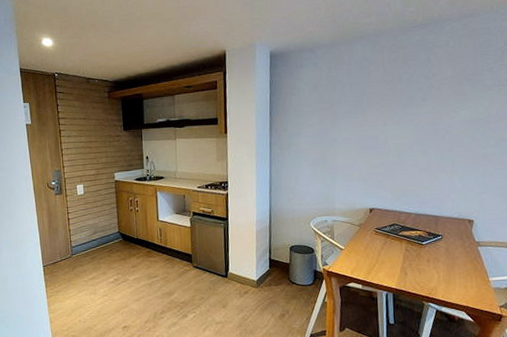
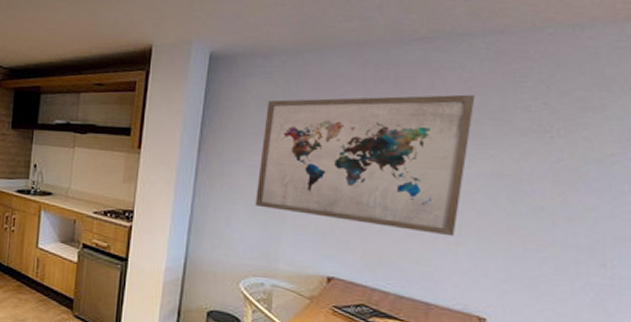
wall art: none [315,64,457,168] -> present [255,94,475,237]

